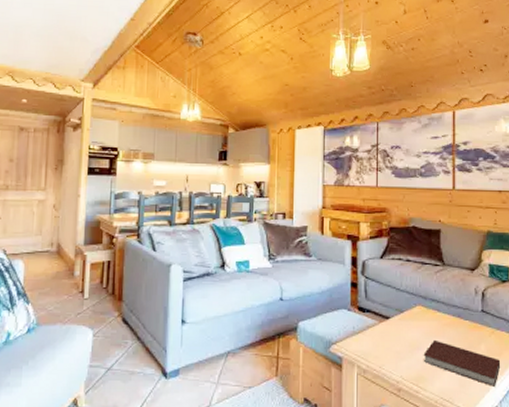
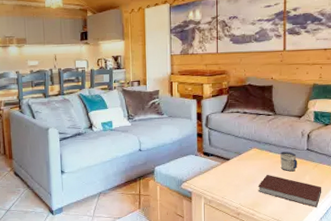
mug: none [450,312,471,338] -> present [280,152,298,172]

